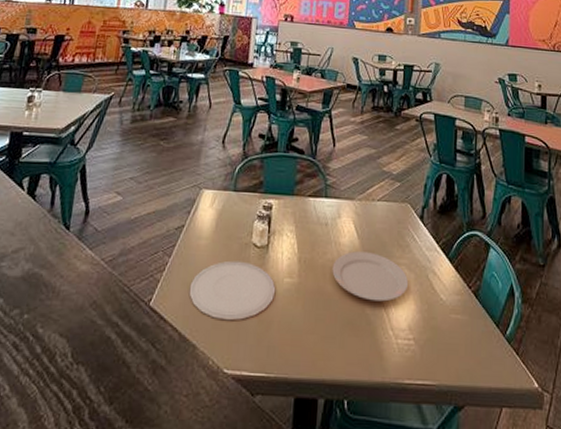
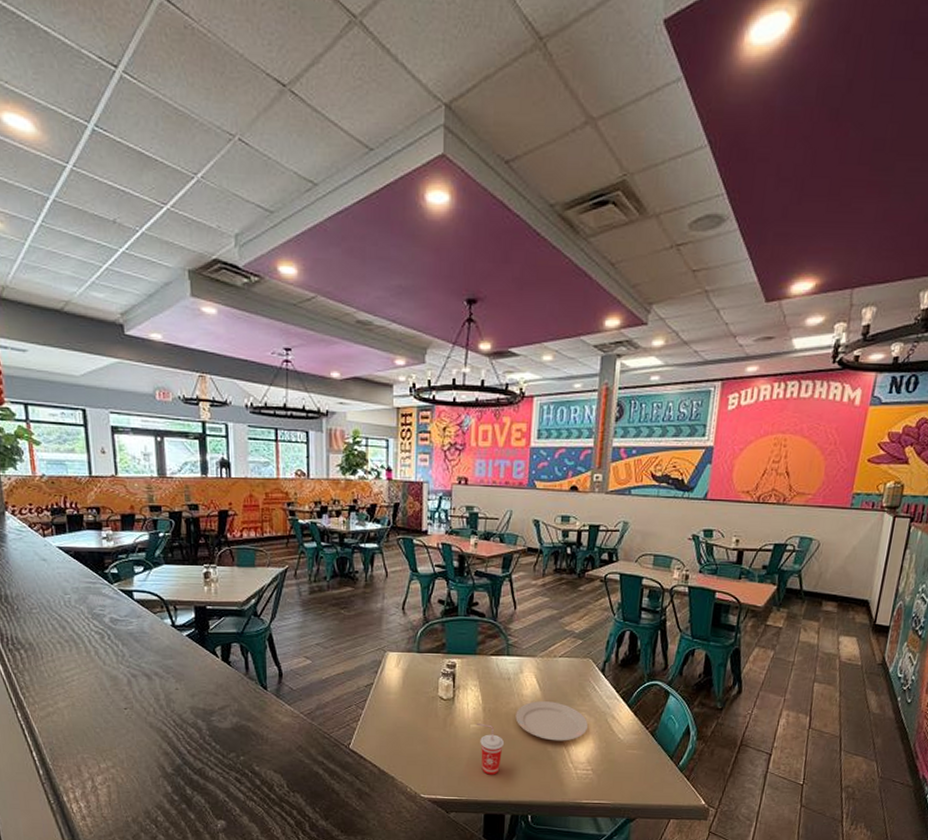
plate: present [189,260,276,321] -> none [383,711,463,759]
beverage cup: none [291,276,320,344] -> present [477,723,505,775]

